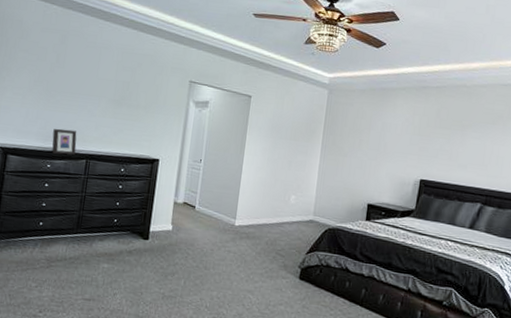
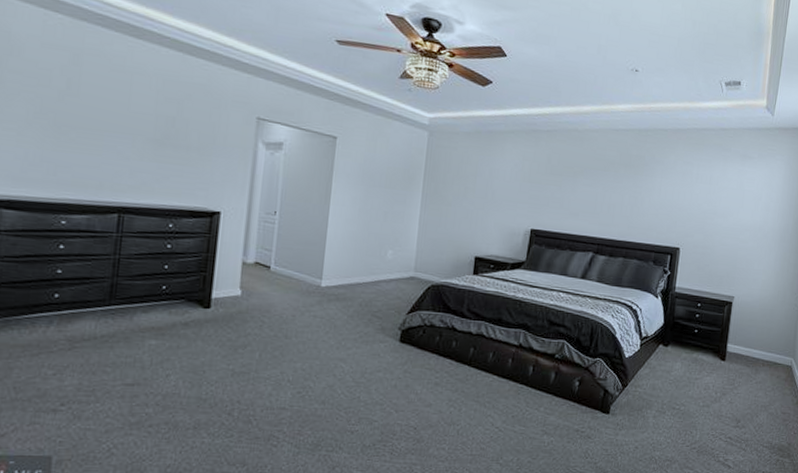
picture frame: present [51,128,77,156] -> none [66,174,103,209]

